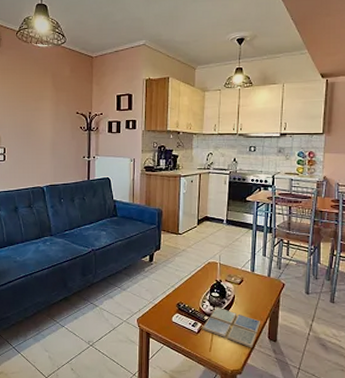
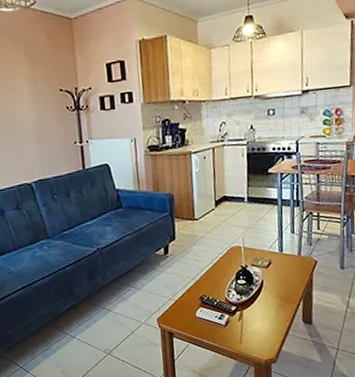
drink coaster: present [202,306,260,348] -> none [230,294,293,334]

